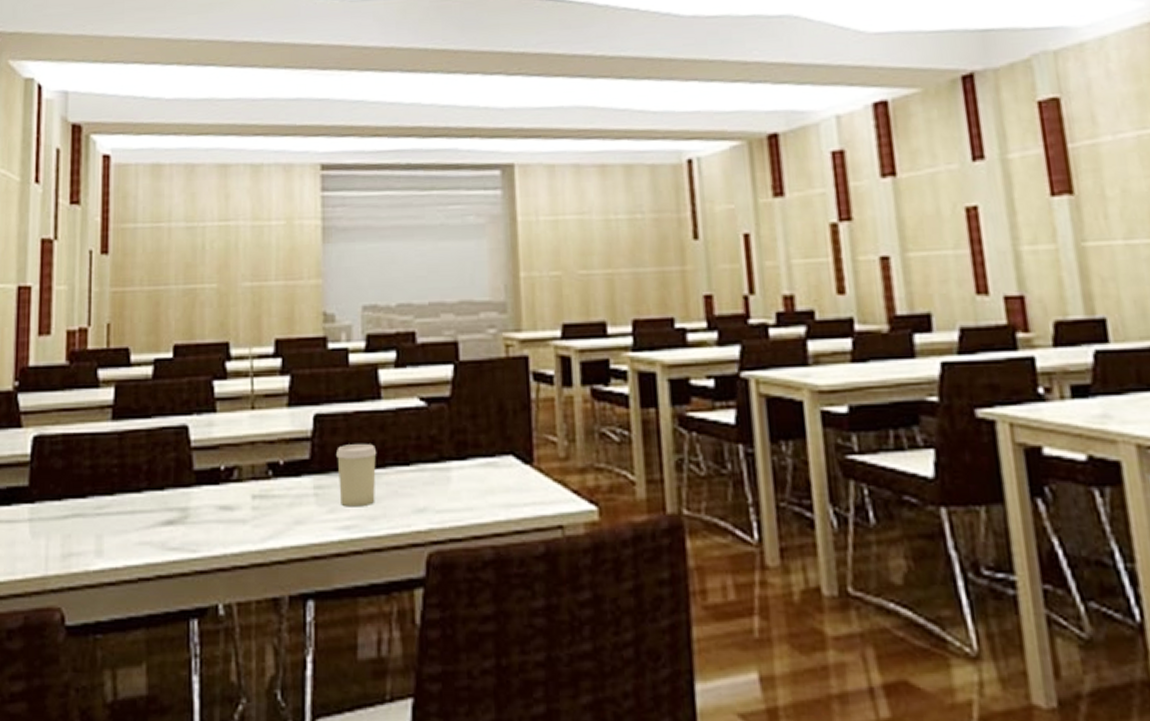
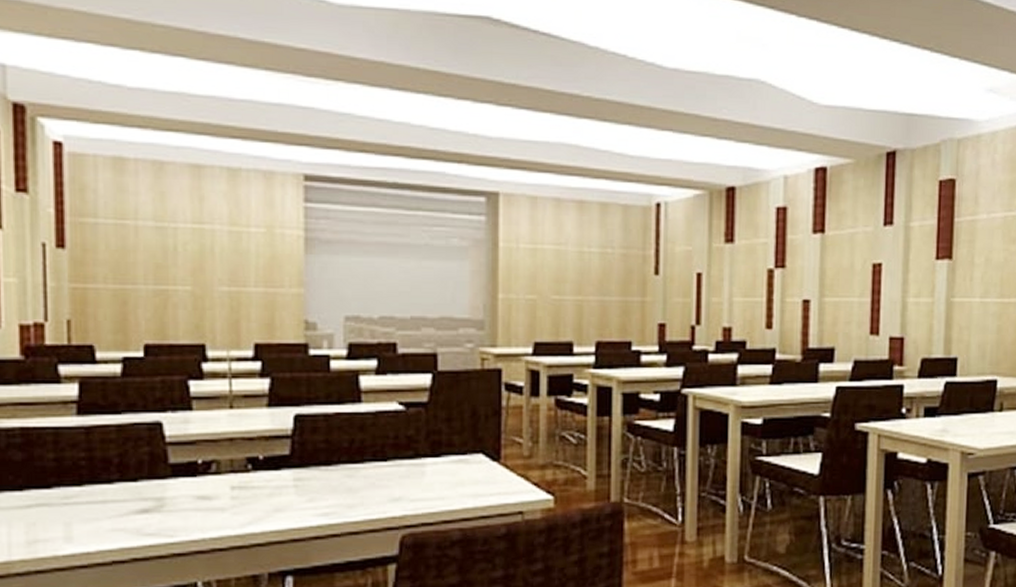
cup: present [335,444,377,507] -> none [315,442,356,497]

